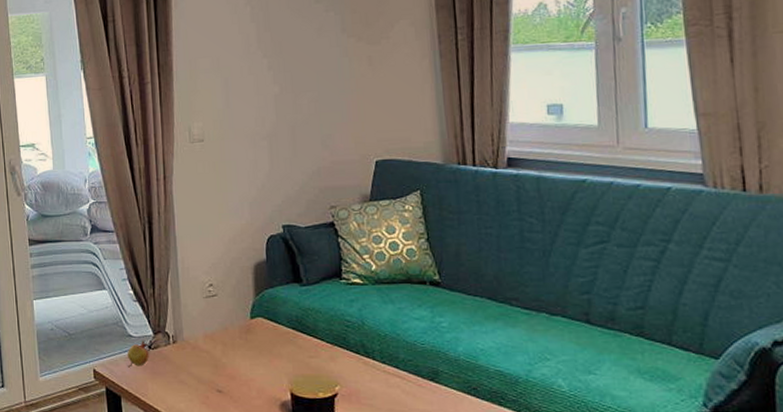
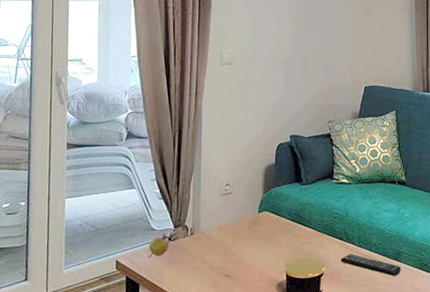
remote control: none [358,371,441,402] -> present [340,254,401,277]

